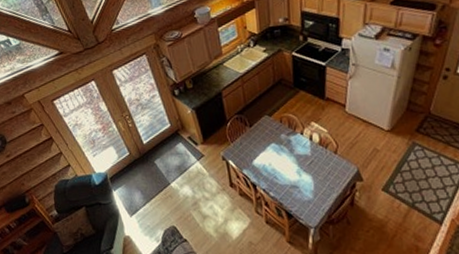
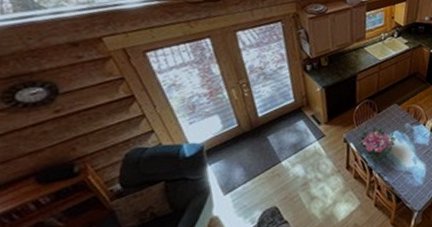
flower arrangement: none [235,141,275,180] -> present [358,127,397,164]

